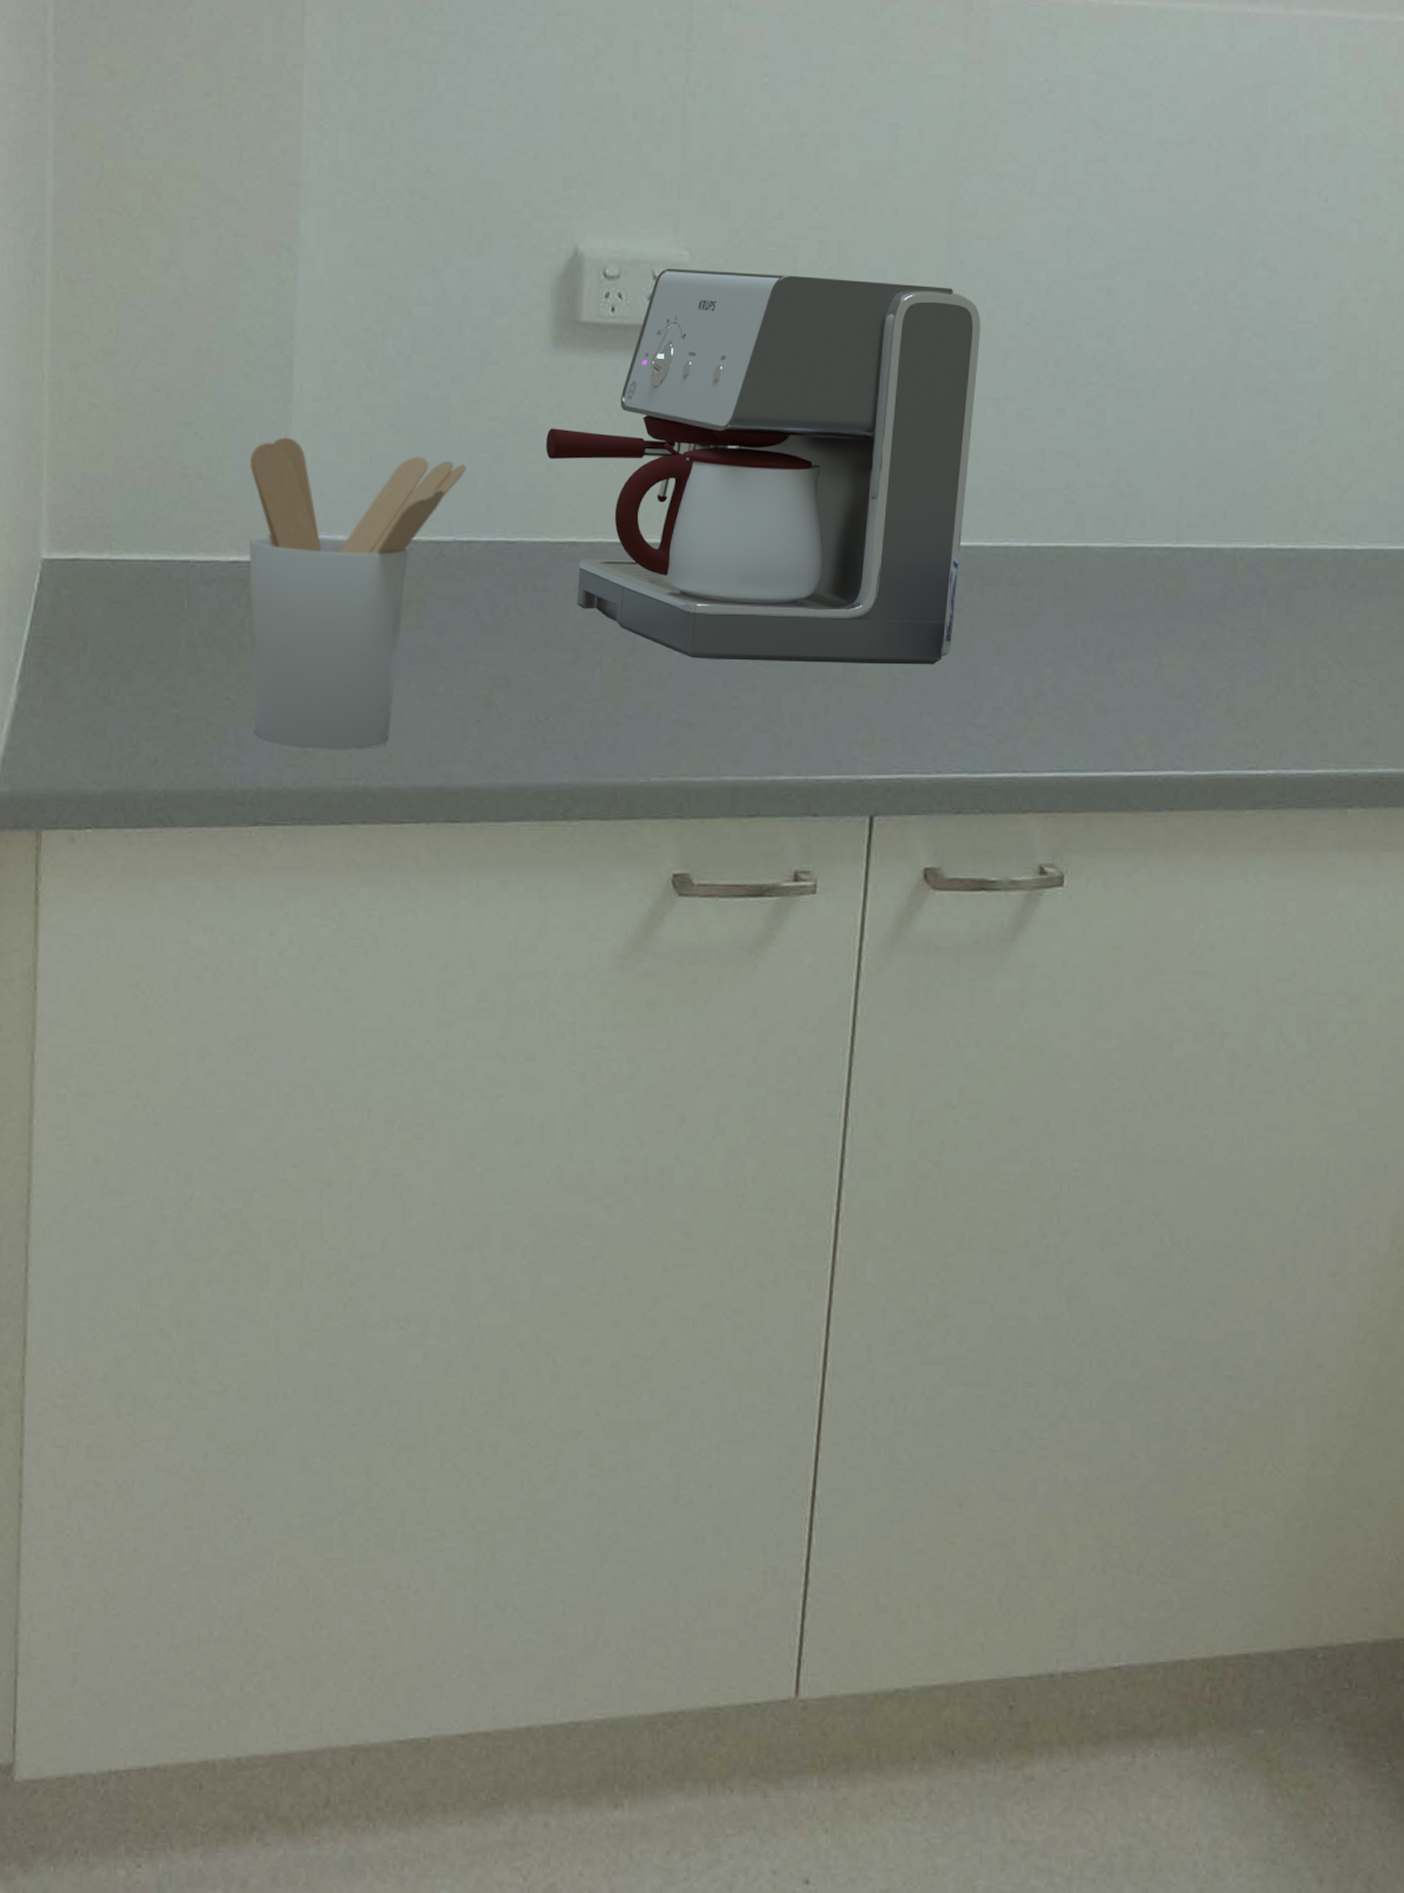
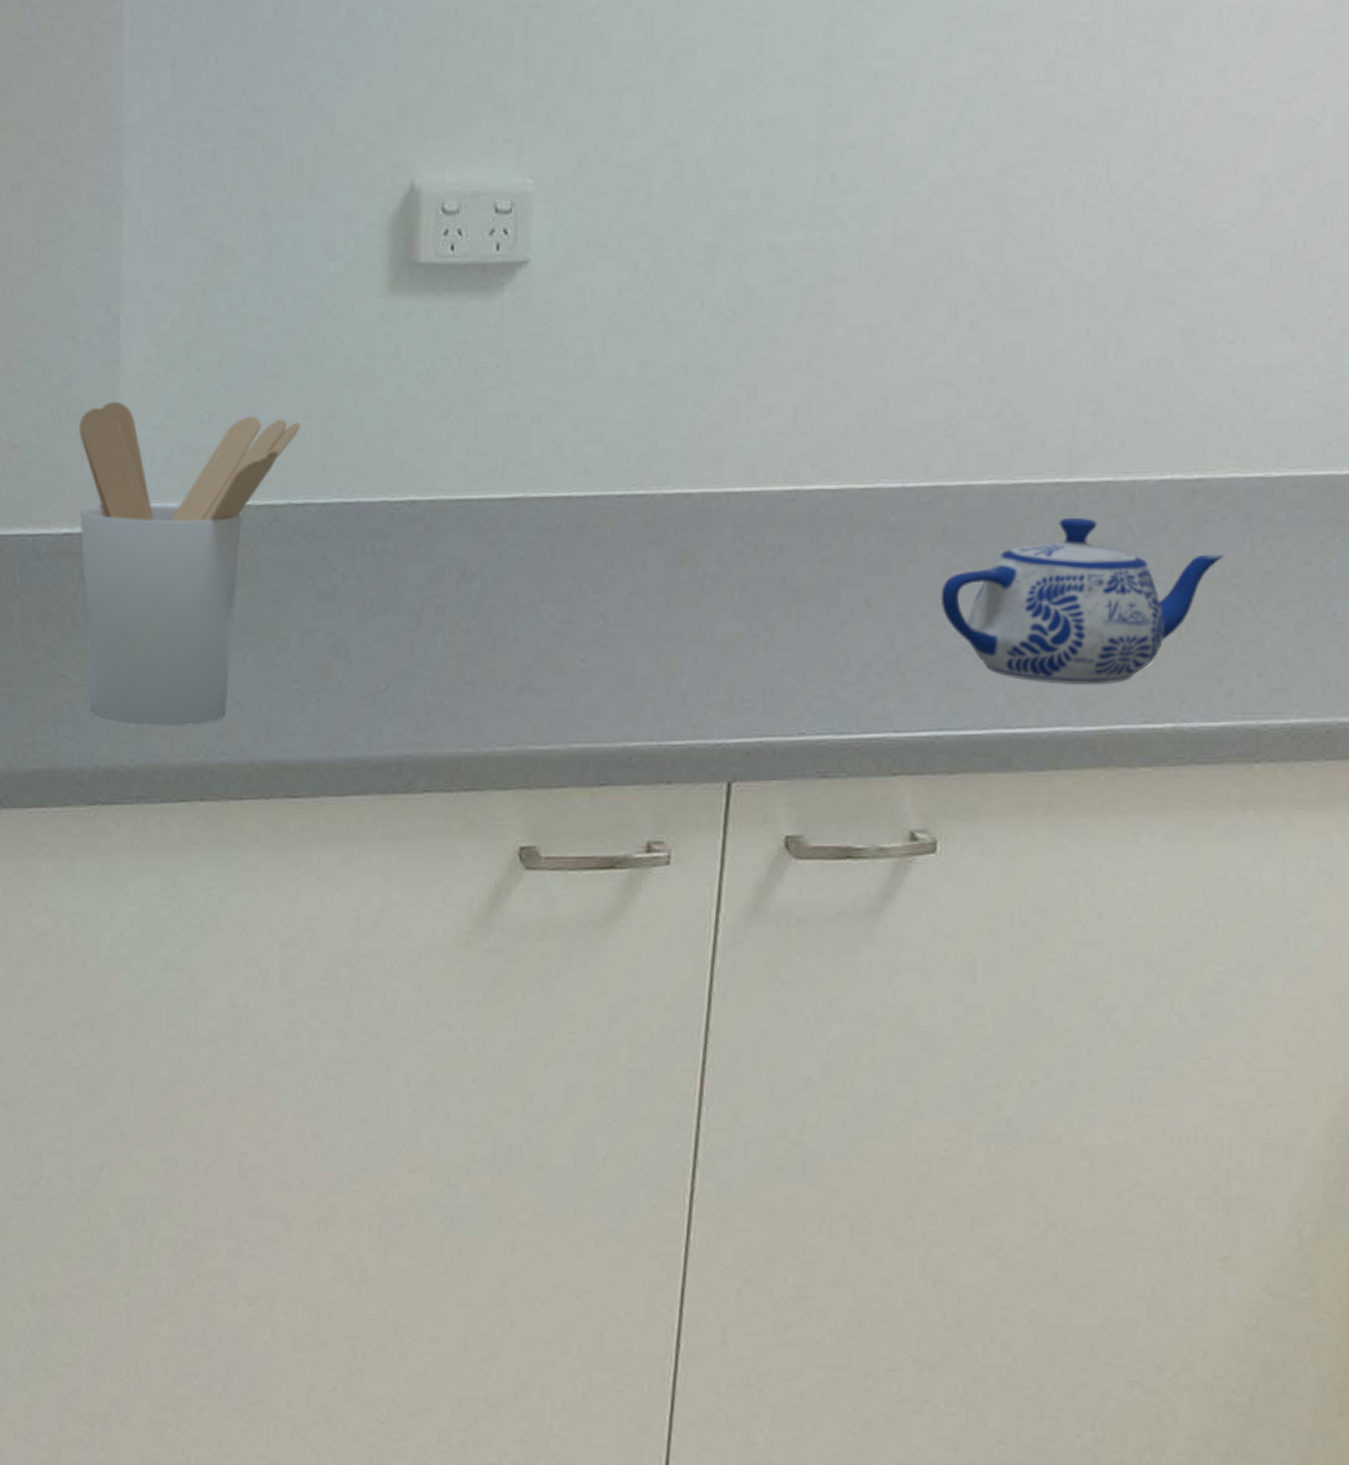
coffee maker: present [546,268,981,665] -> none [383,199,853,621]
teapot: none [1064,579,1315,733] -> present [940,517,1223,686]

